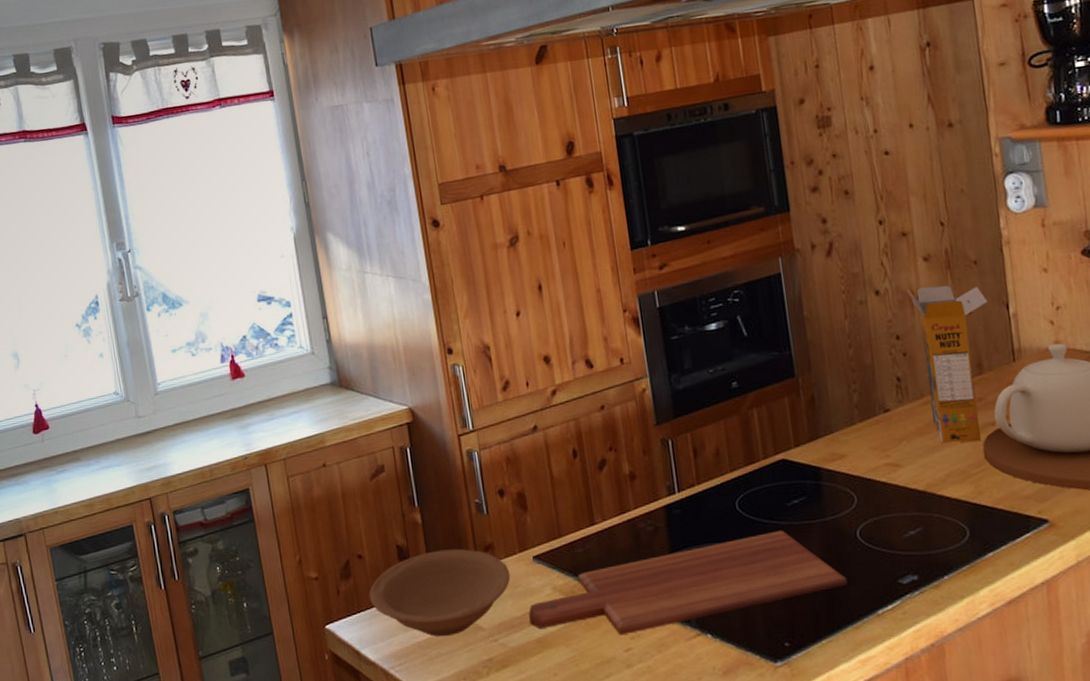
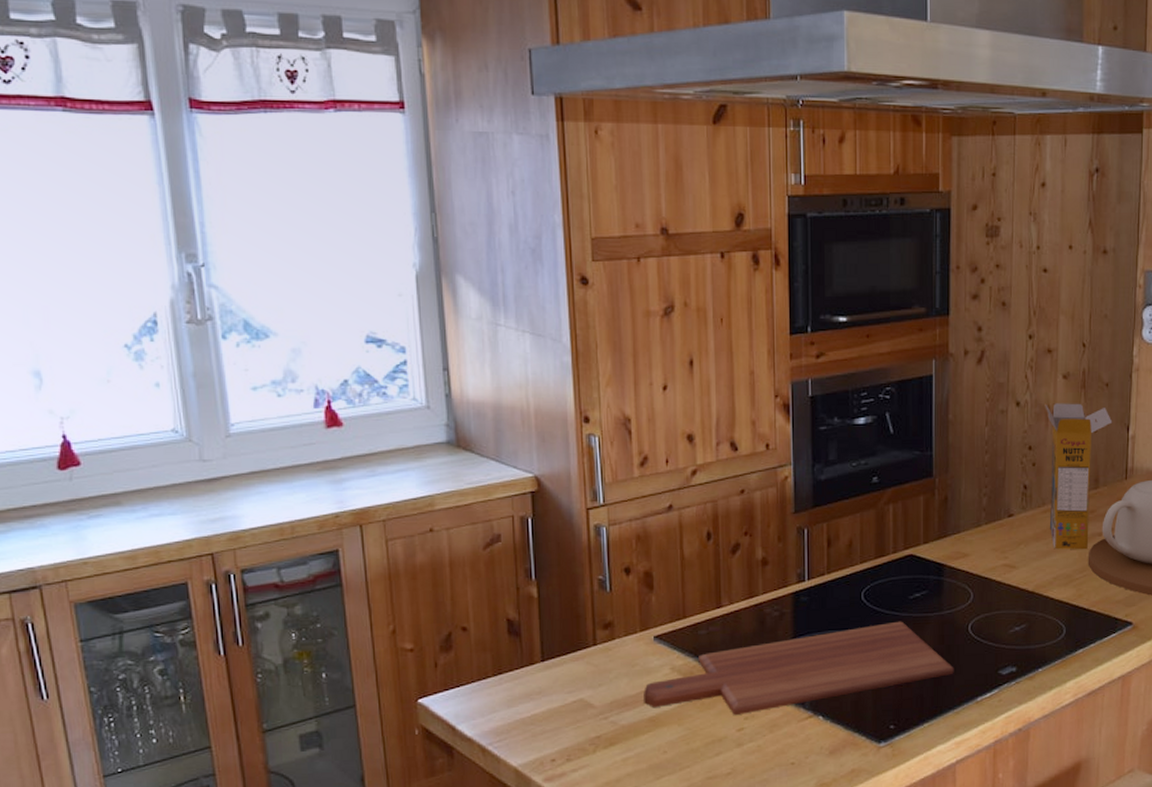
bowl: present [368,548,511,637] -> none [471,625,629,713]

